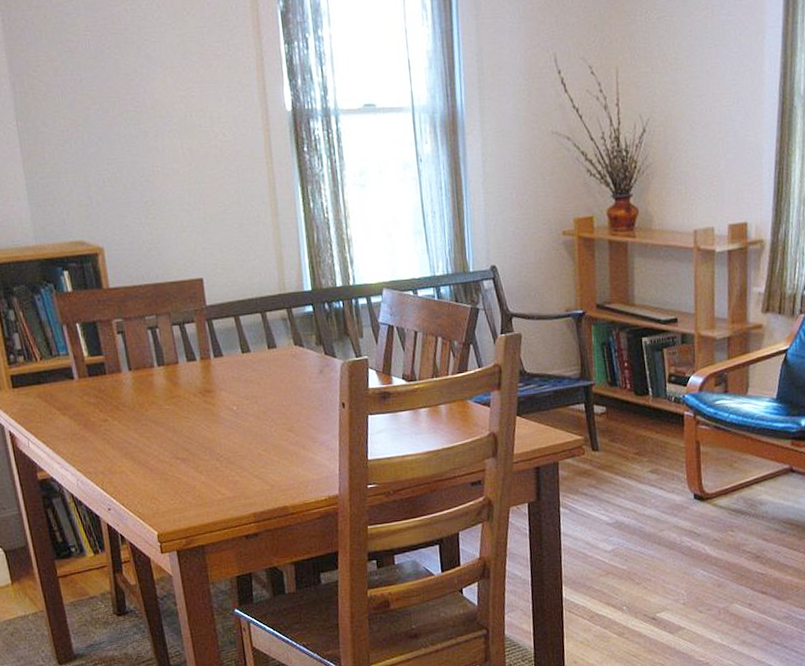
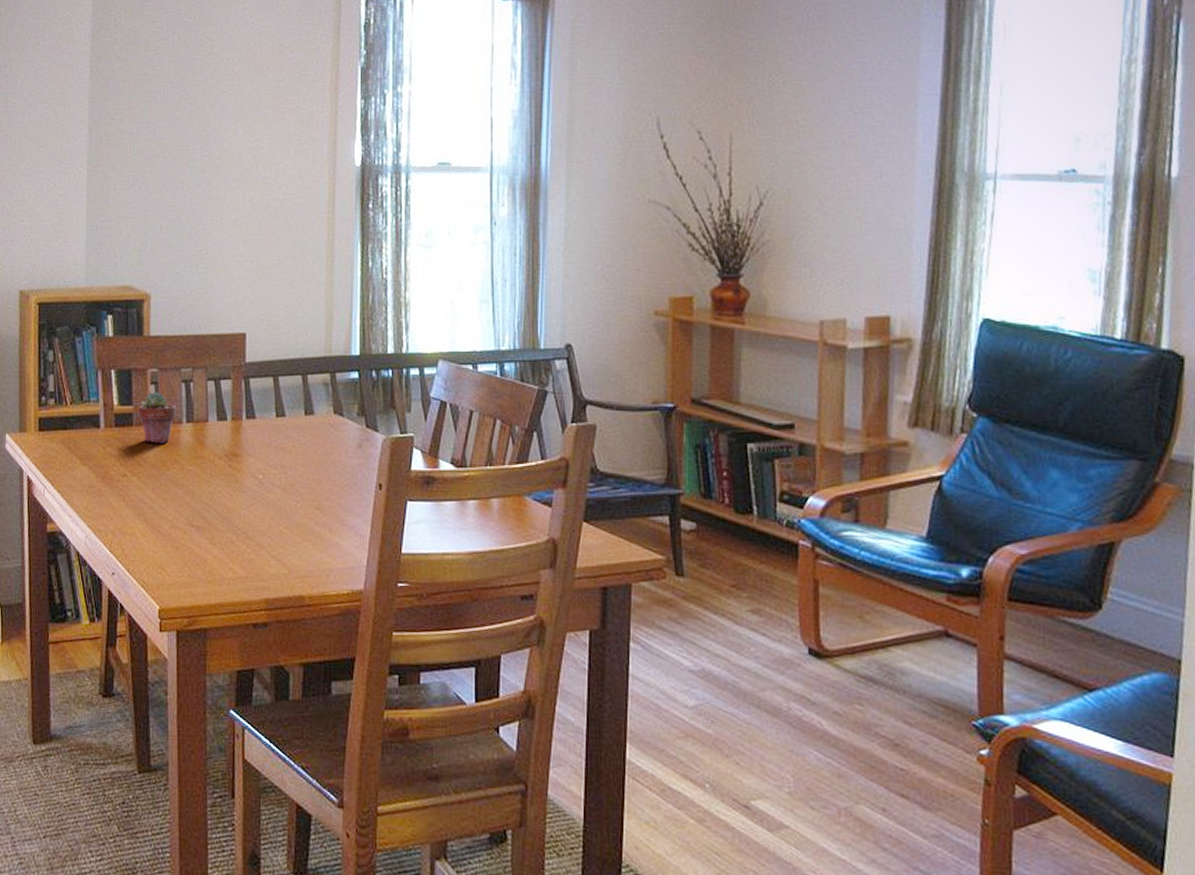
potted succulent: none [109,340,147,388] -> present [138,392,177,443]

